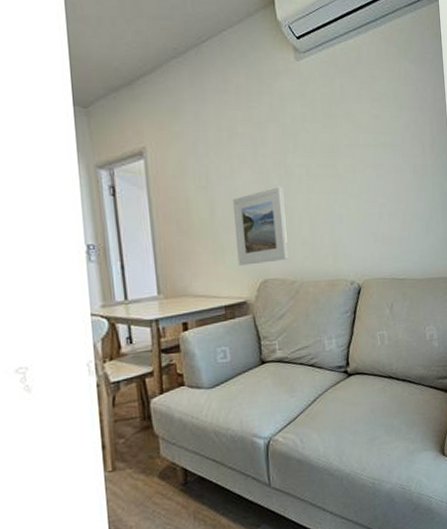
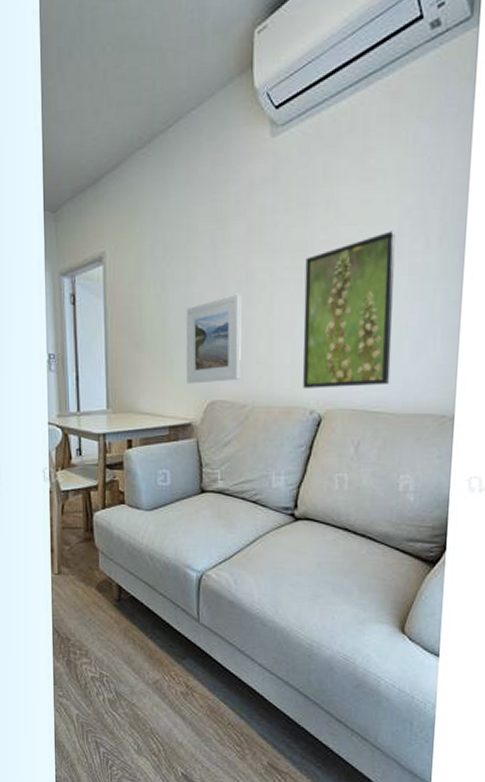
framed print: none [334,139,410,264] -> present [303,231,396,388]

